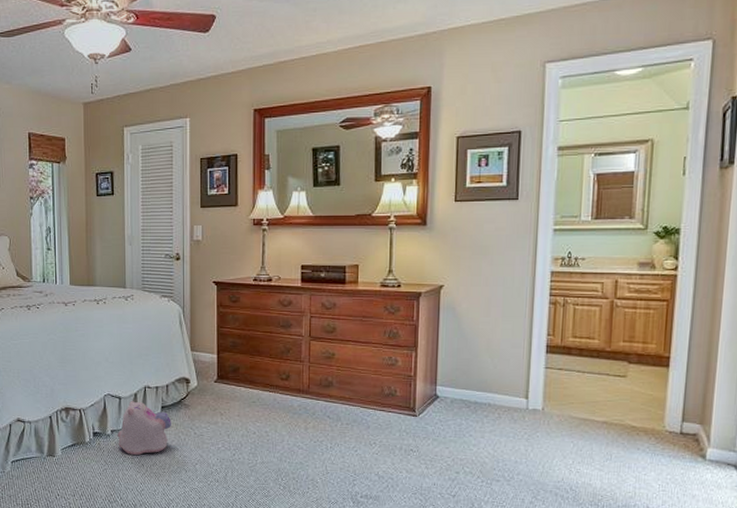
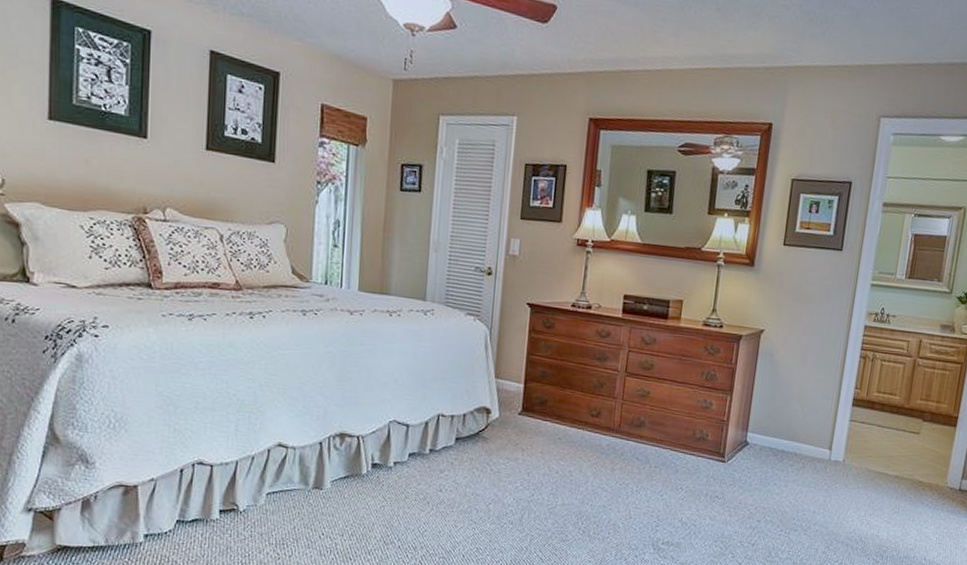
plush toy: present [117,401,171,455] -> none [400,430,466,491]

